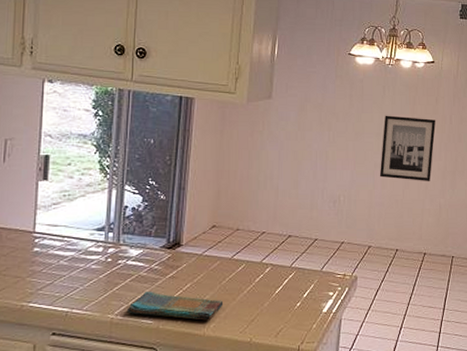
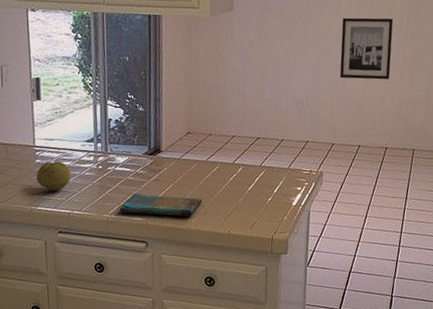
fruit: none [32,250,74,286] -> present [36,160,71,191]

